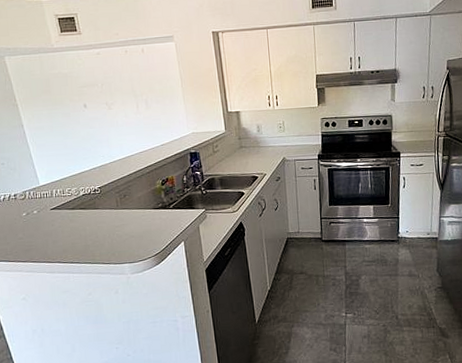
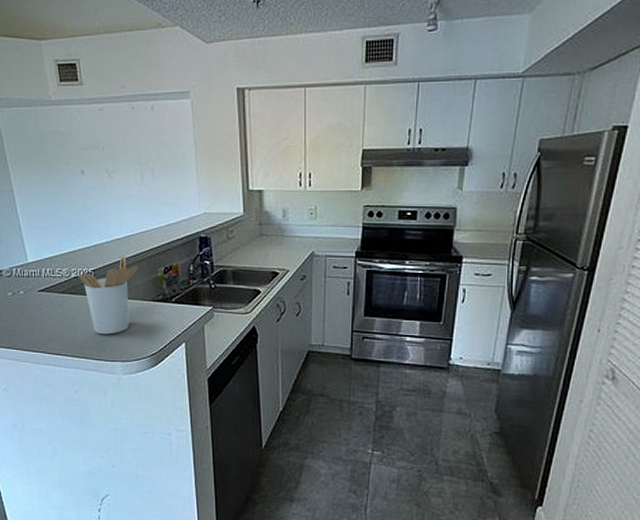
utensil holder: none [86,173,139,242] -> present [78,256,138,335]

